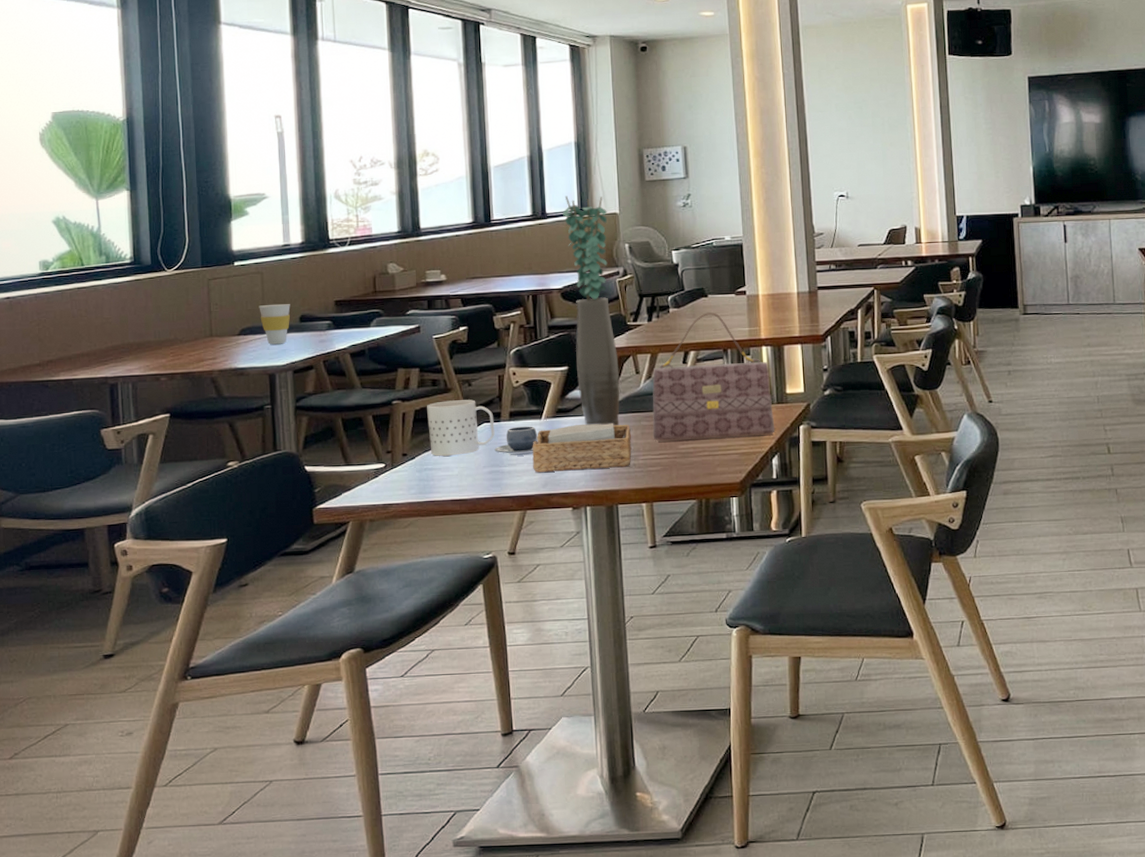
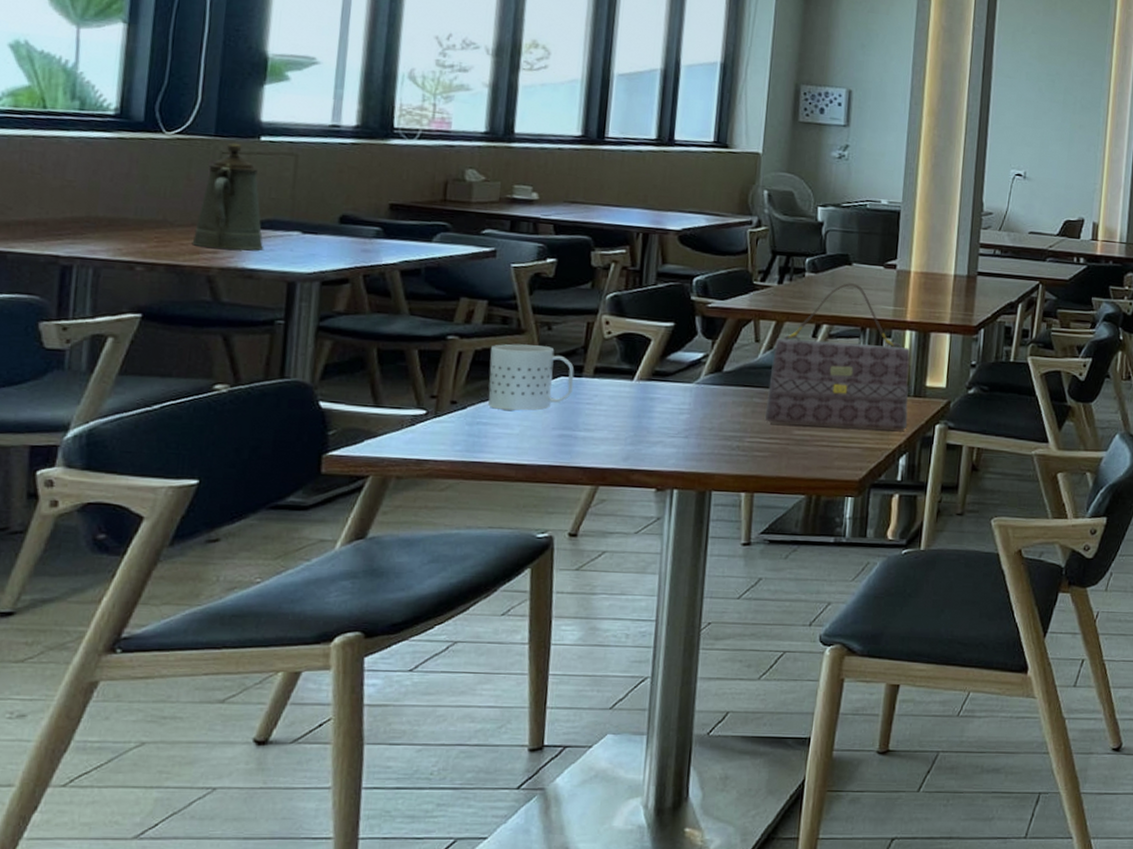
coffee pot: none [197,270,248,356] -> present [192,142,263,251]
cup: present [259,303,291,345] -> none [286,195,330,247]
teacup: present [494,426,538,456] -> none [569,385,626,421]
napkin holder: present [532,423,632,473] -> none [614,392,740,449]
vase: present [562,196,620,426] -> none [683,123,748,399]

